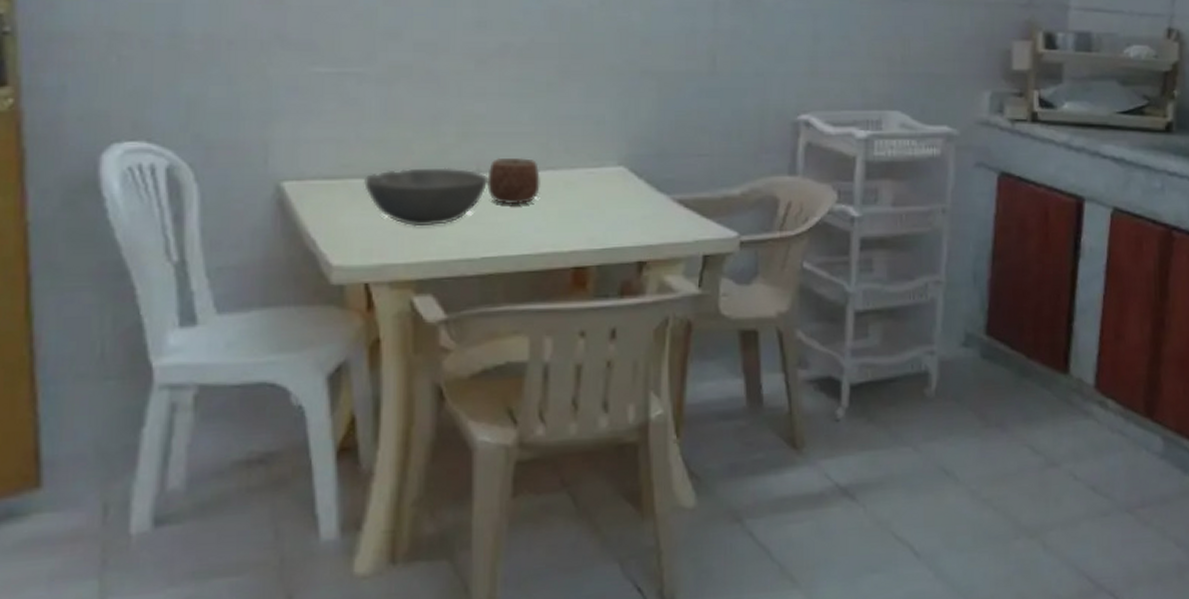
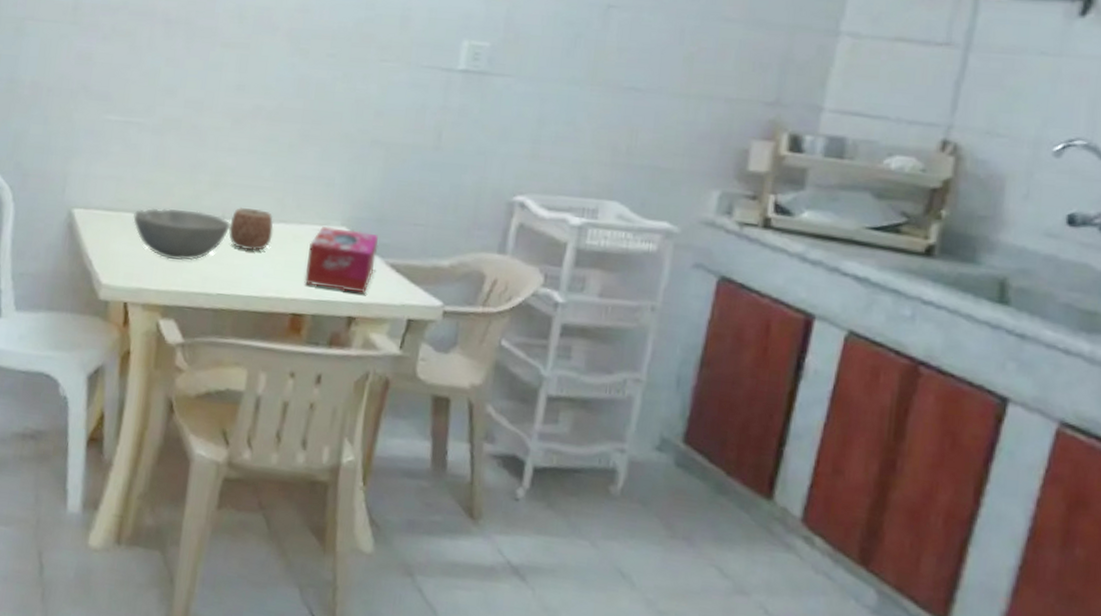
tissue box: none [583,167,662,235] -> present [304,226,378,294]

